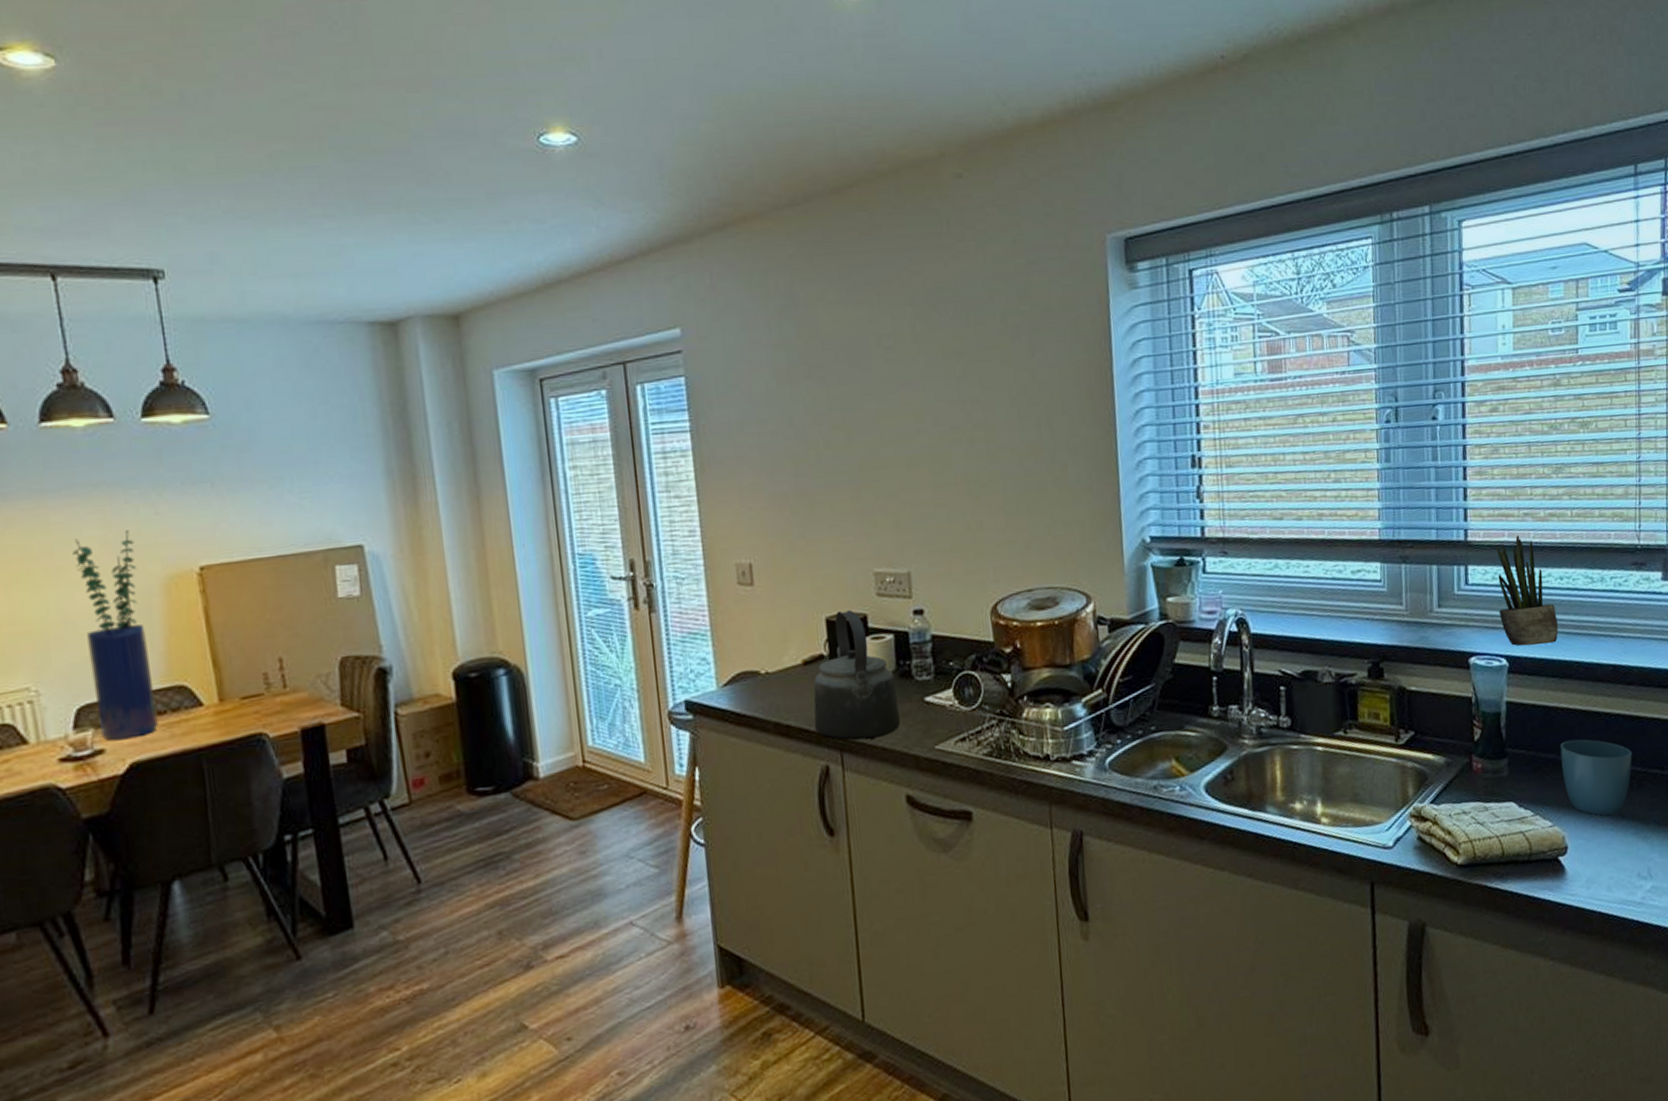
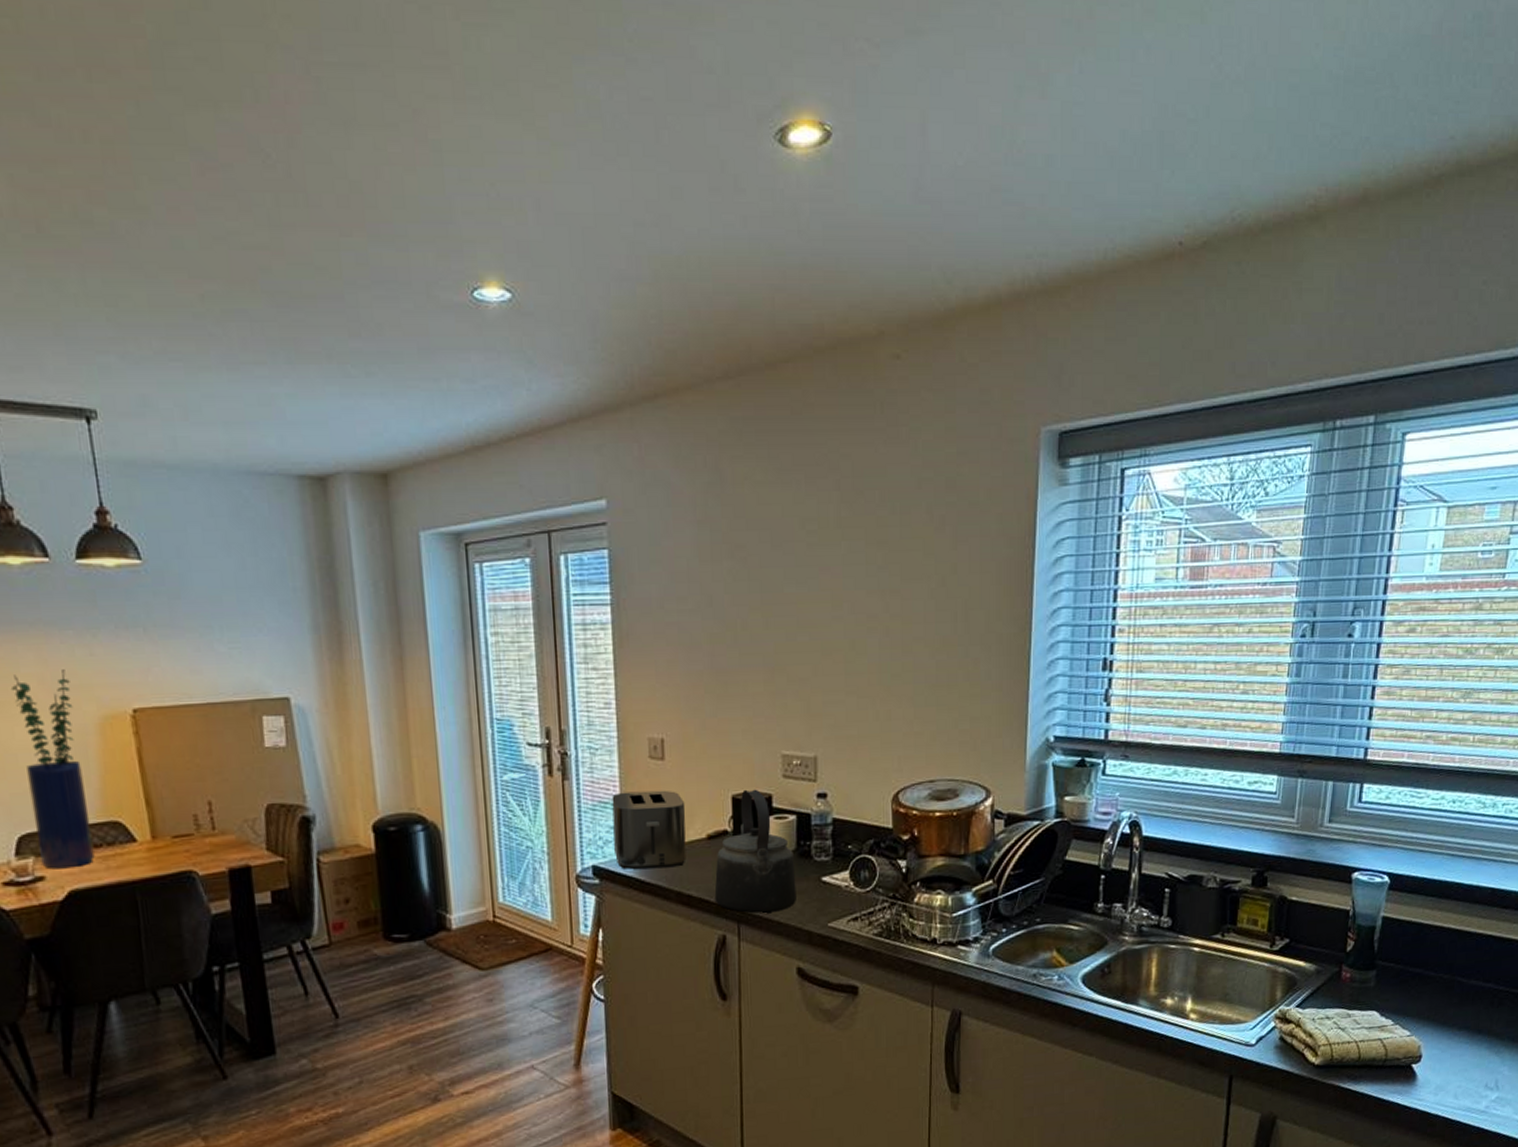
toaster: none [701,616,783,703] -> present [612,790,686,870]
potted plant: present [1495,535,1558,646] -> none [1387,757,1444,865]
cup: present [1560,739,1633,816] -> none [1427,956,1498,1030]

